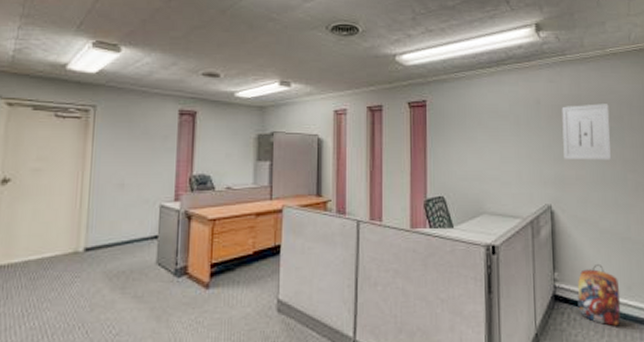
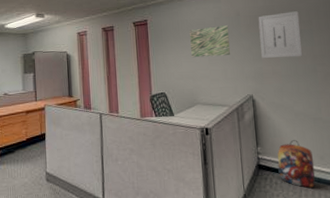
wall art: none [478,115,527,153] -> present [189,25,230,58]

